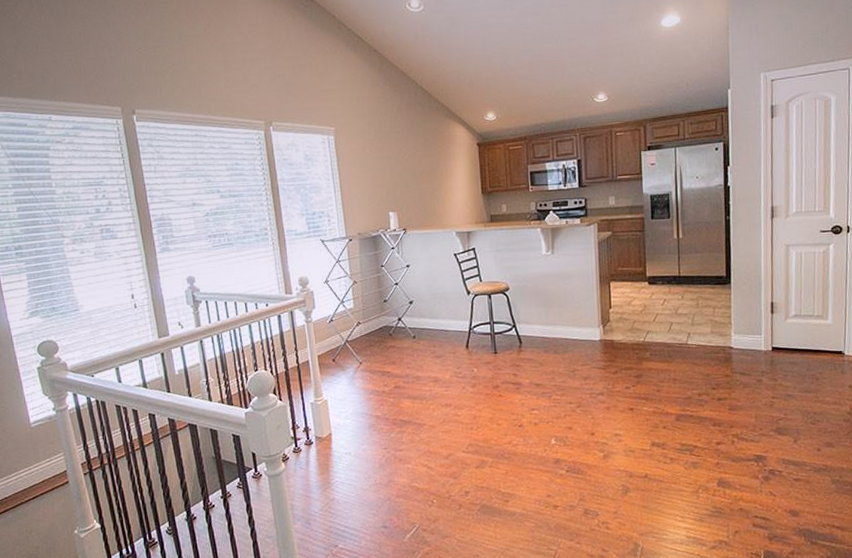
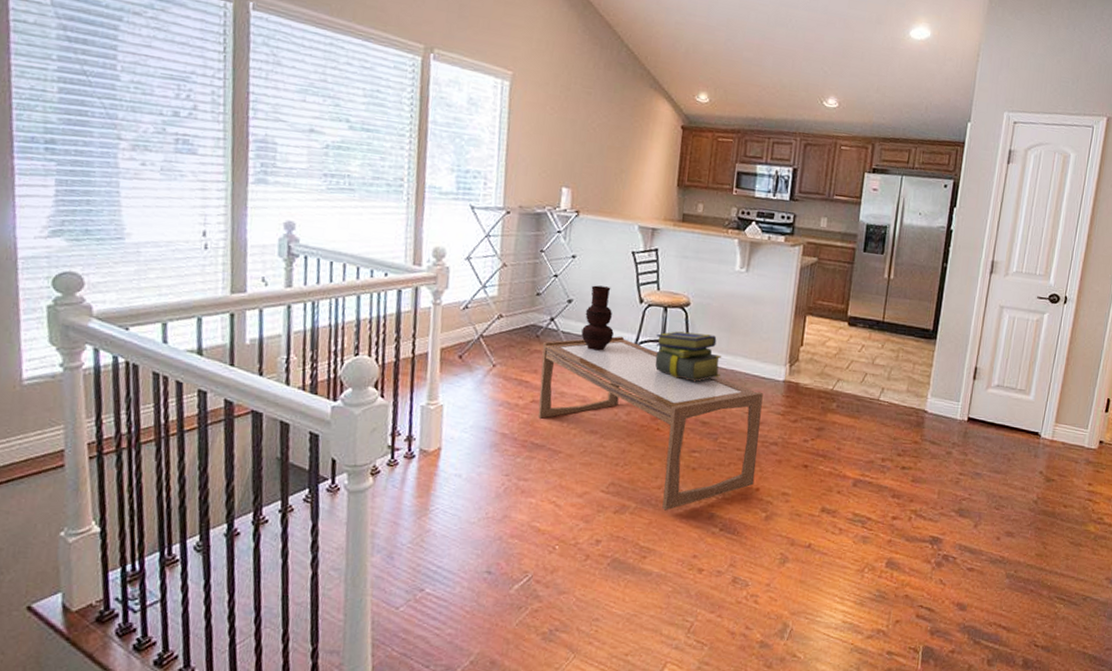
coffee table: none [396,324,589,461] -> present [537,336,763,511]
vase: none [423,286,451,339] -> present [581,285,614,351]
stack of books: none [486,311,545,352] -> present [655,331,721,382]

